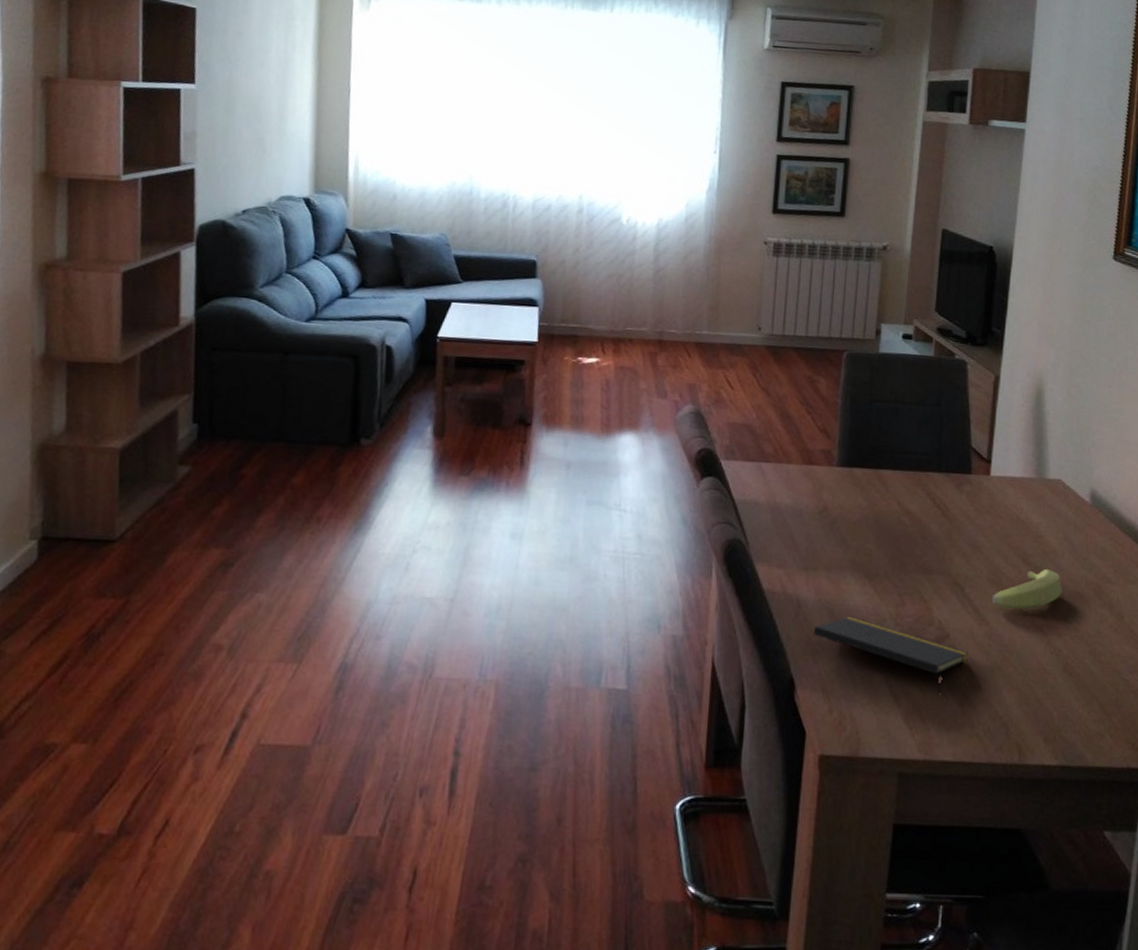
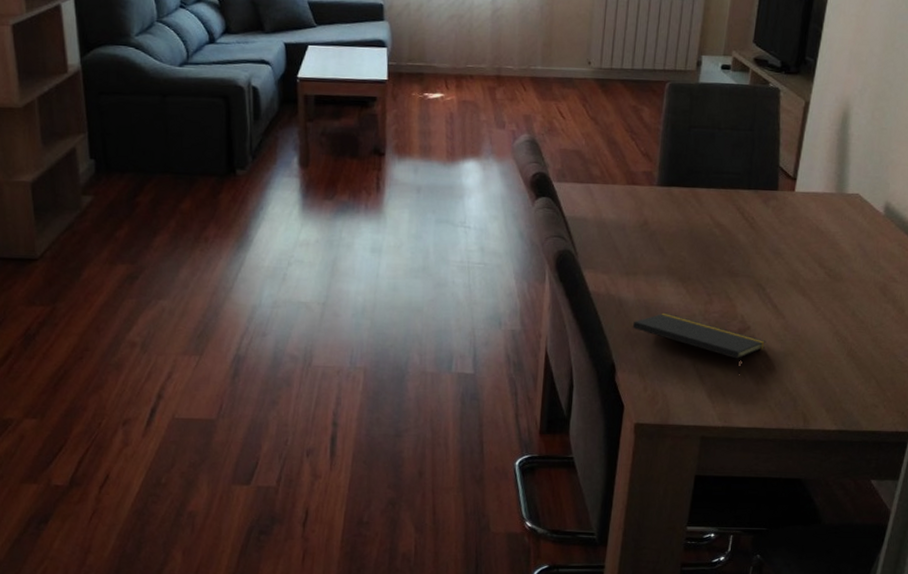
banana: present [992,568,1062,610] -> none [789,271,853,306]

